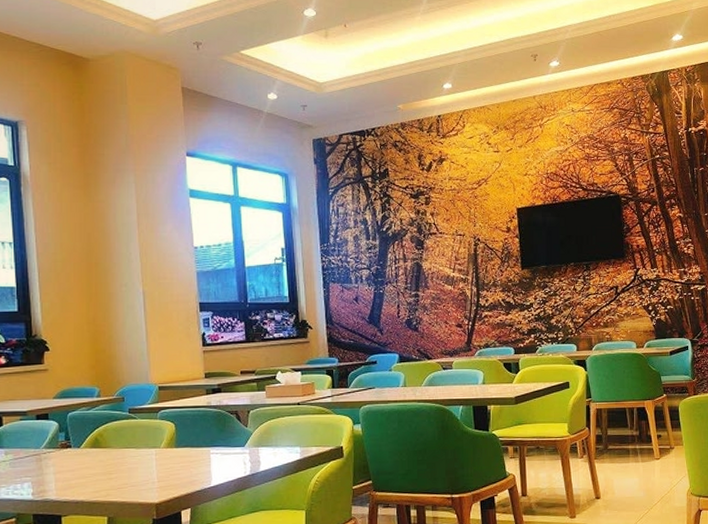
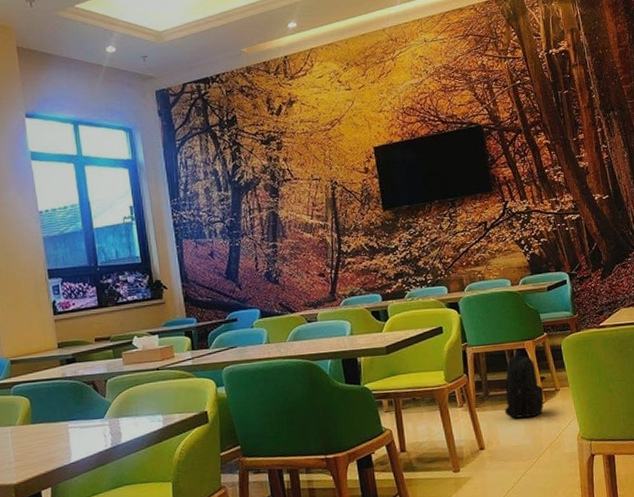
backpack: none [621,409,659,472] -> present [504,351,544,419]

